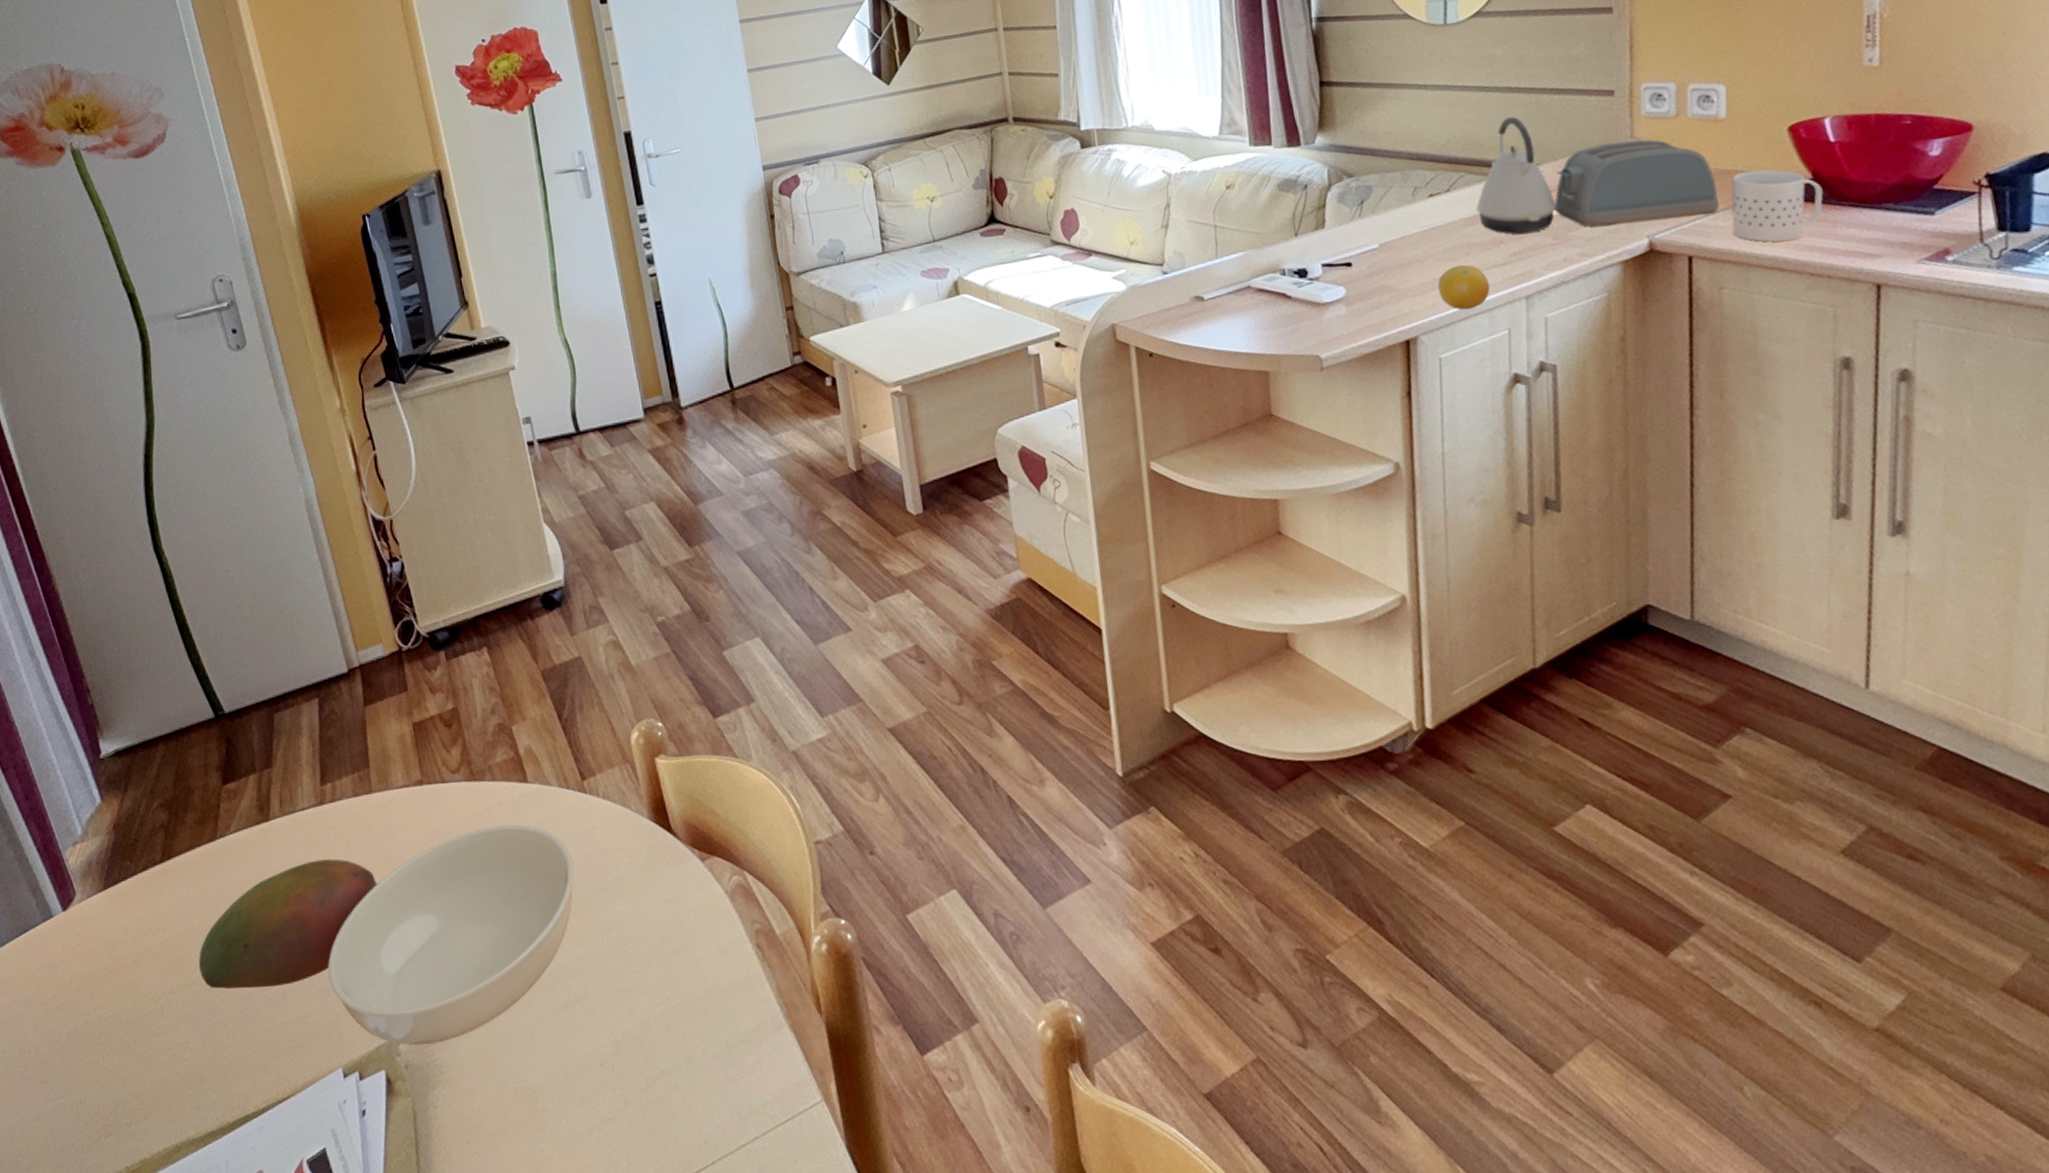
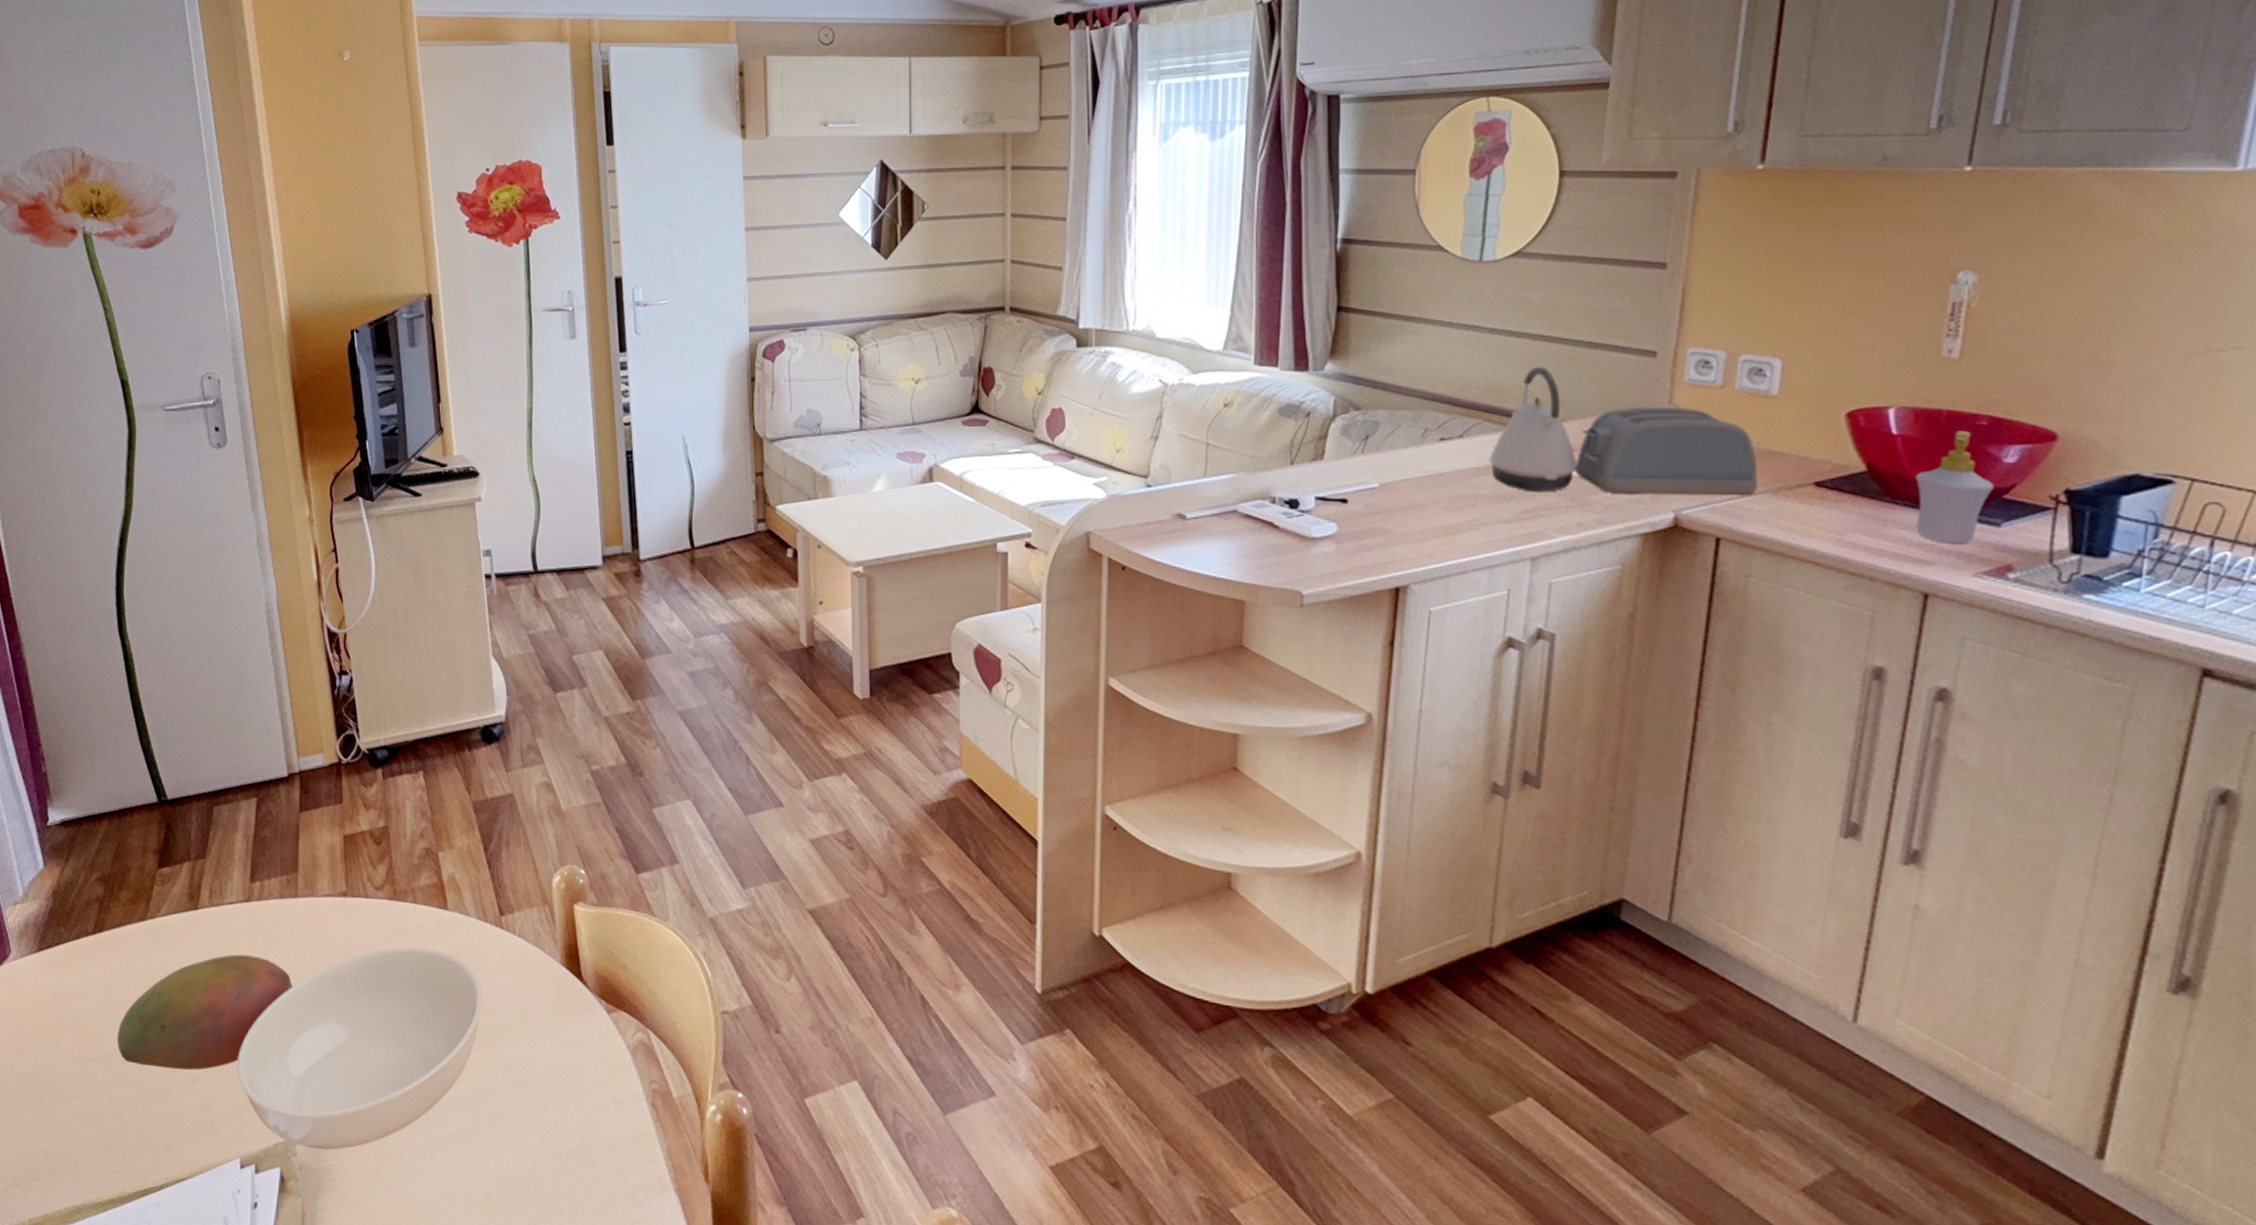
fruit: present [1438,264,1491,310] -> none [1438,515,1494,564]
mug: present [1731,170,1823,242] -> none [1769,455,1877,535]
soap bottle: none [1855,131,1925,237] -> present [1915,430,1994,544]

